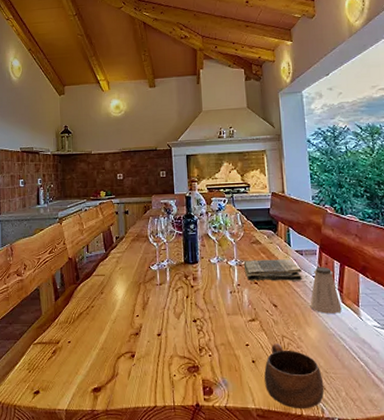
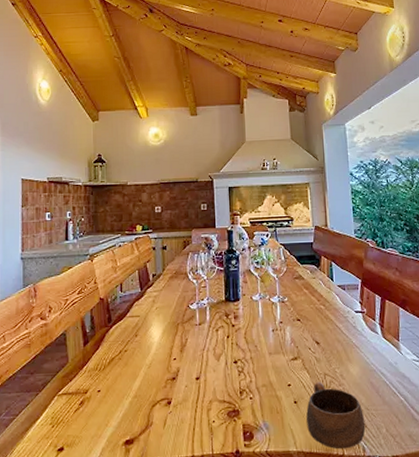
dish towel: present [243,259,303,281] -> none [286,294,345,318]
saltshaker: present [310,267,342,314] -> none [352,301,383,349]

